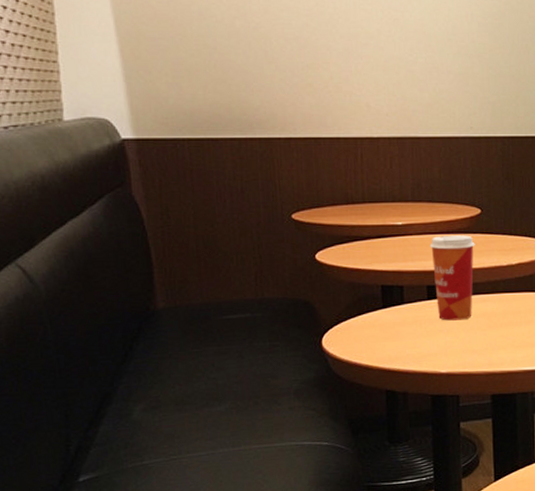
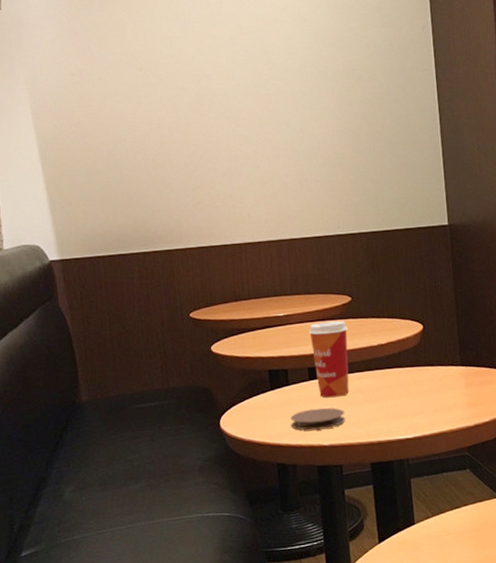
coaster: none [403,331,466,355] -> present [290,407,345,430]

